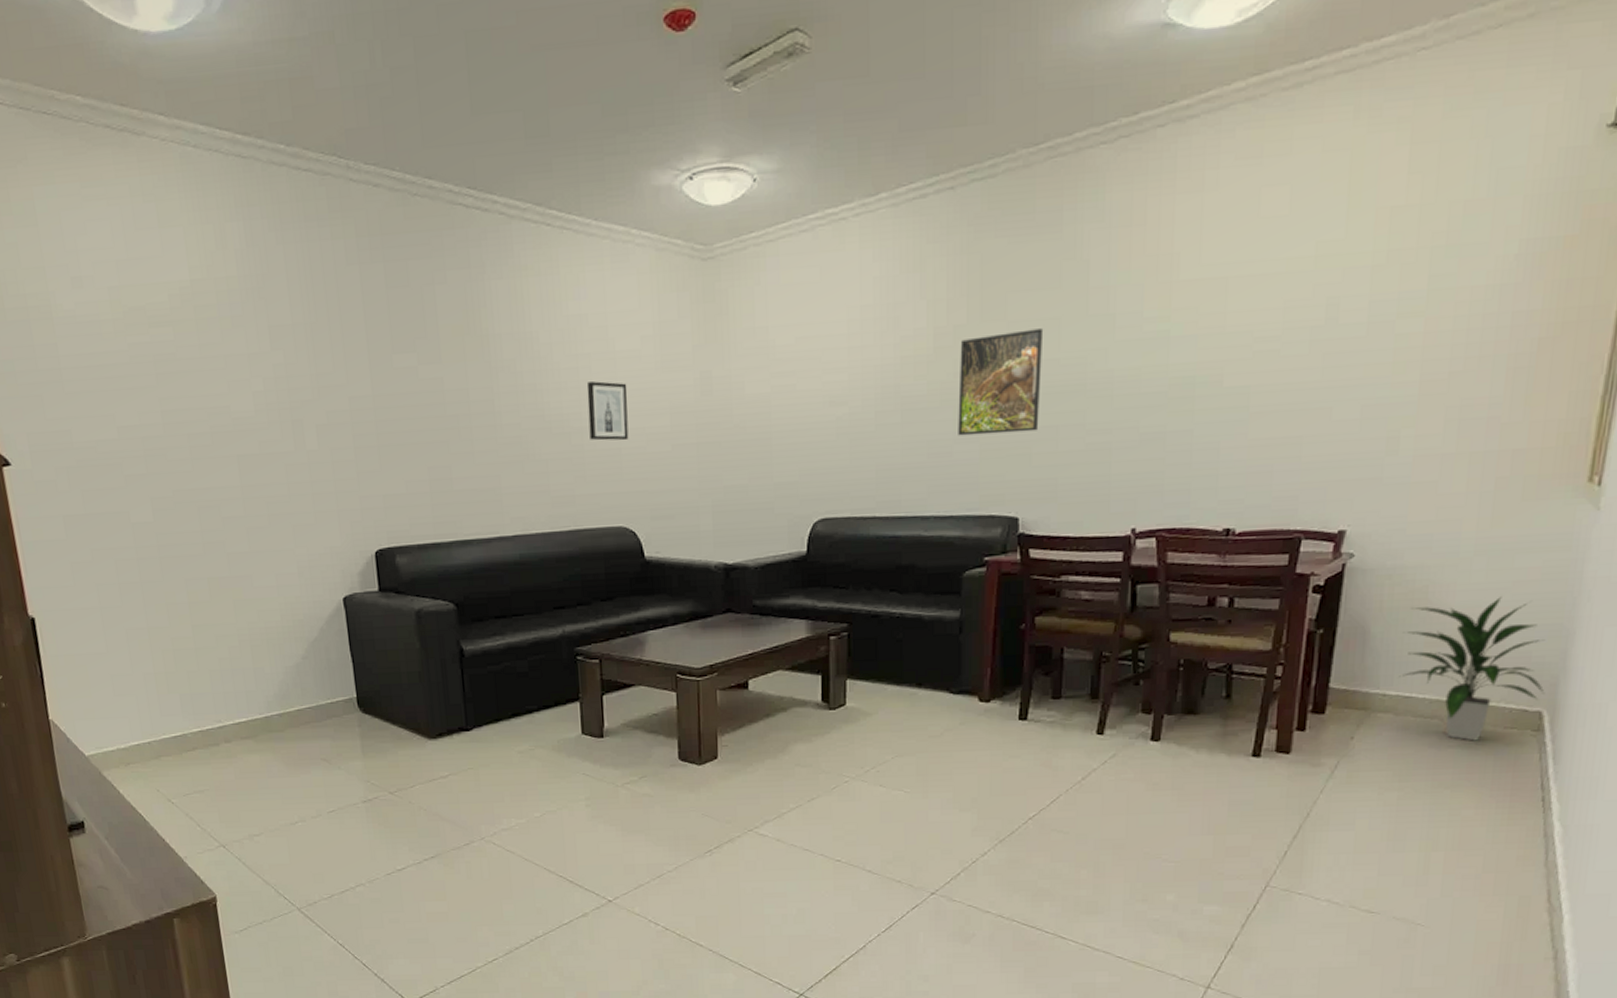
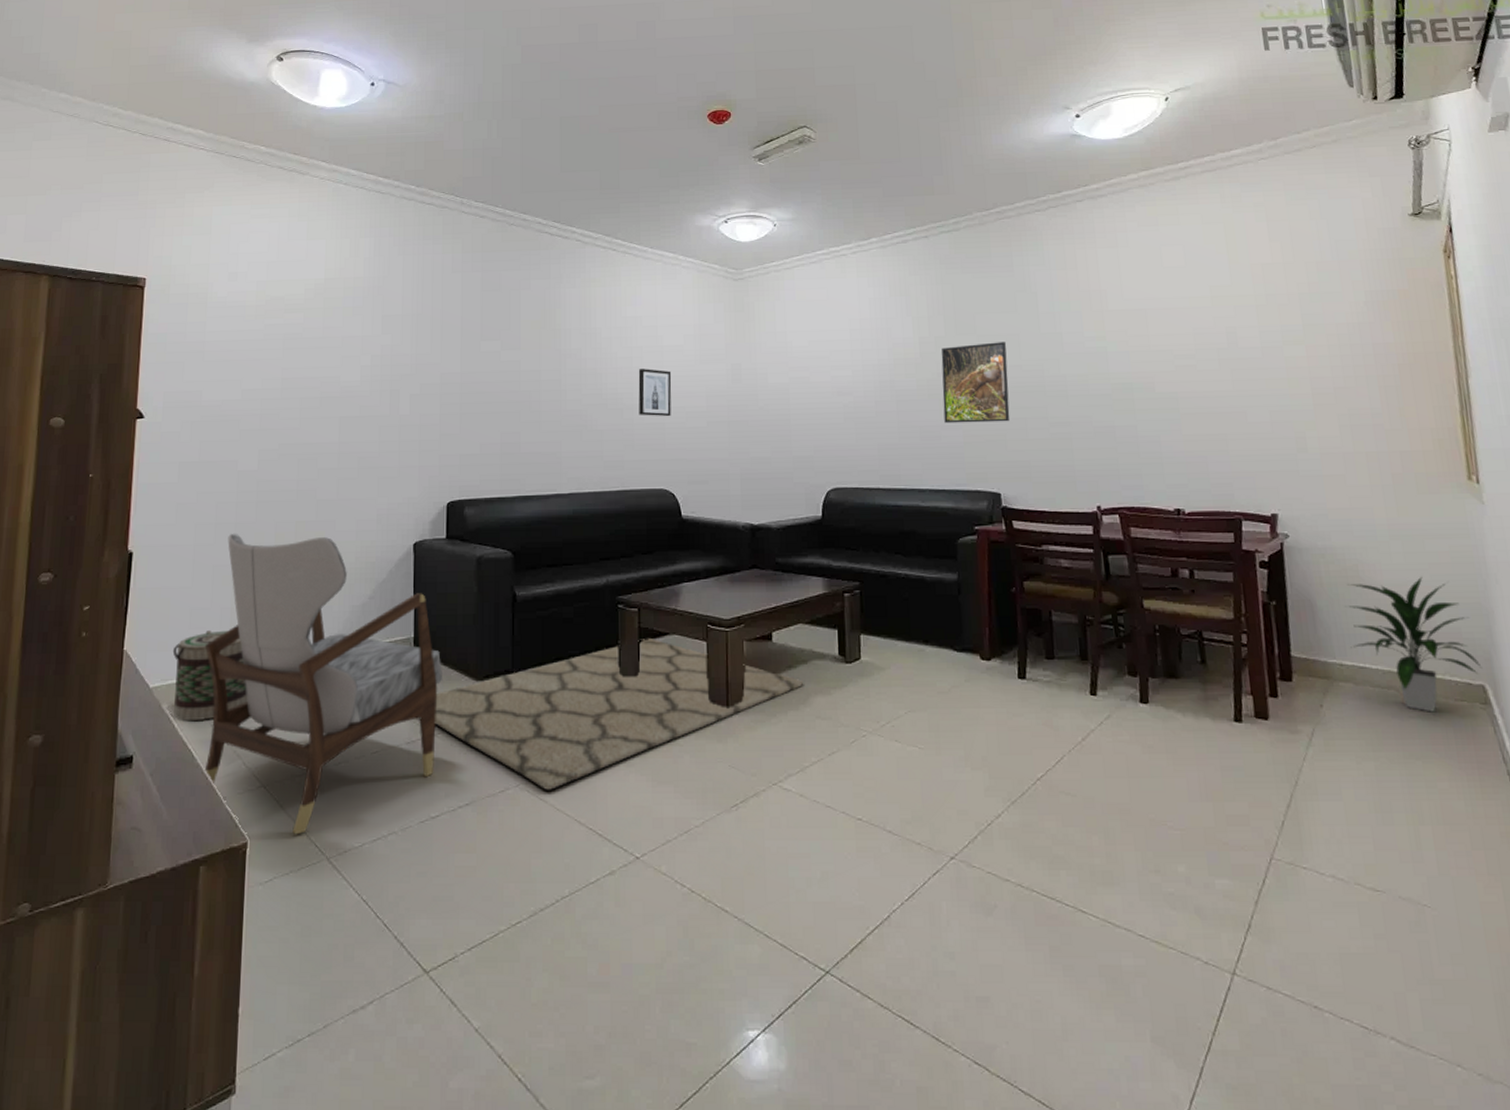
basket: none [101,696,191,787] -> present [172,630,248,720]
armchair: none [134,593,395,889] -> present [204,533,443,835]
rug: none [387,689,783,842] -> present [435,637,804,790]

